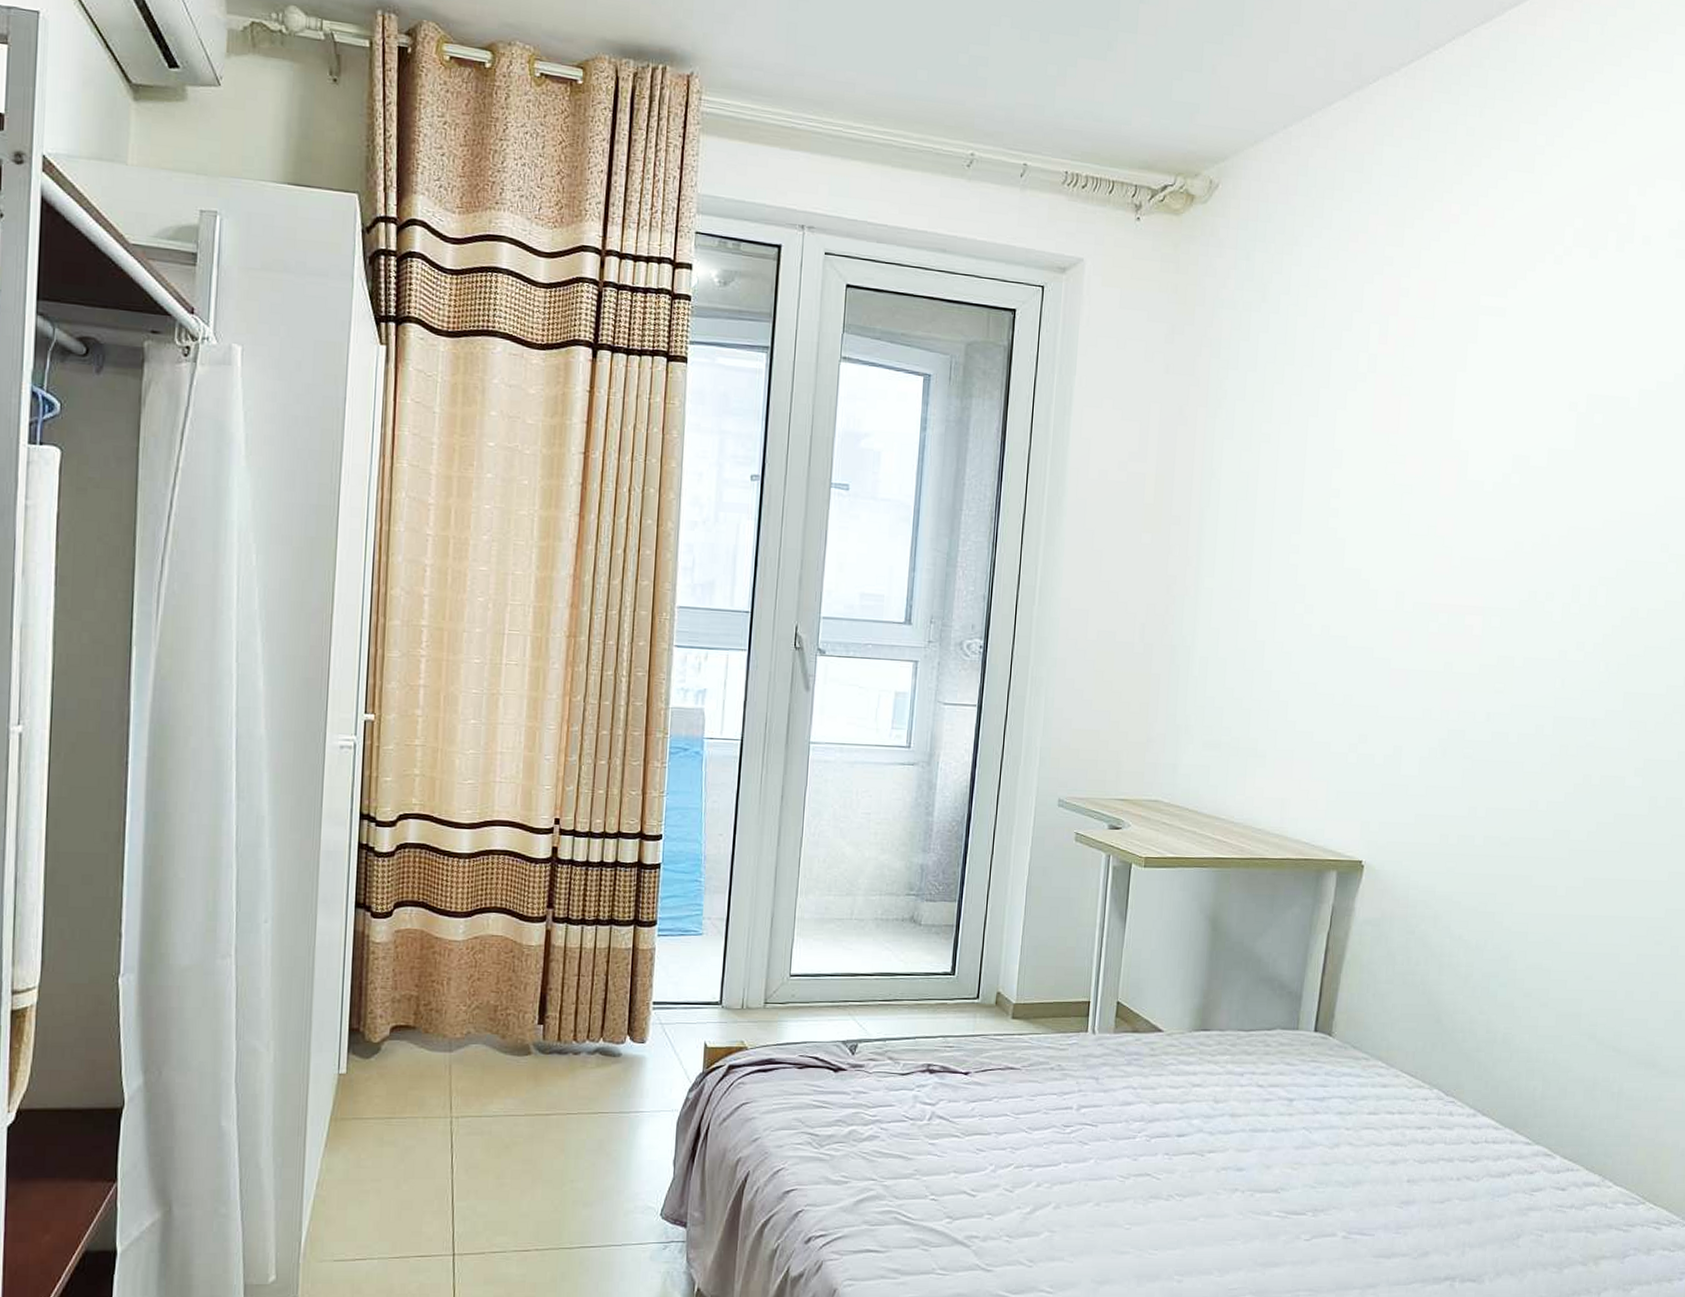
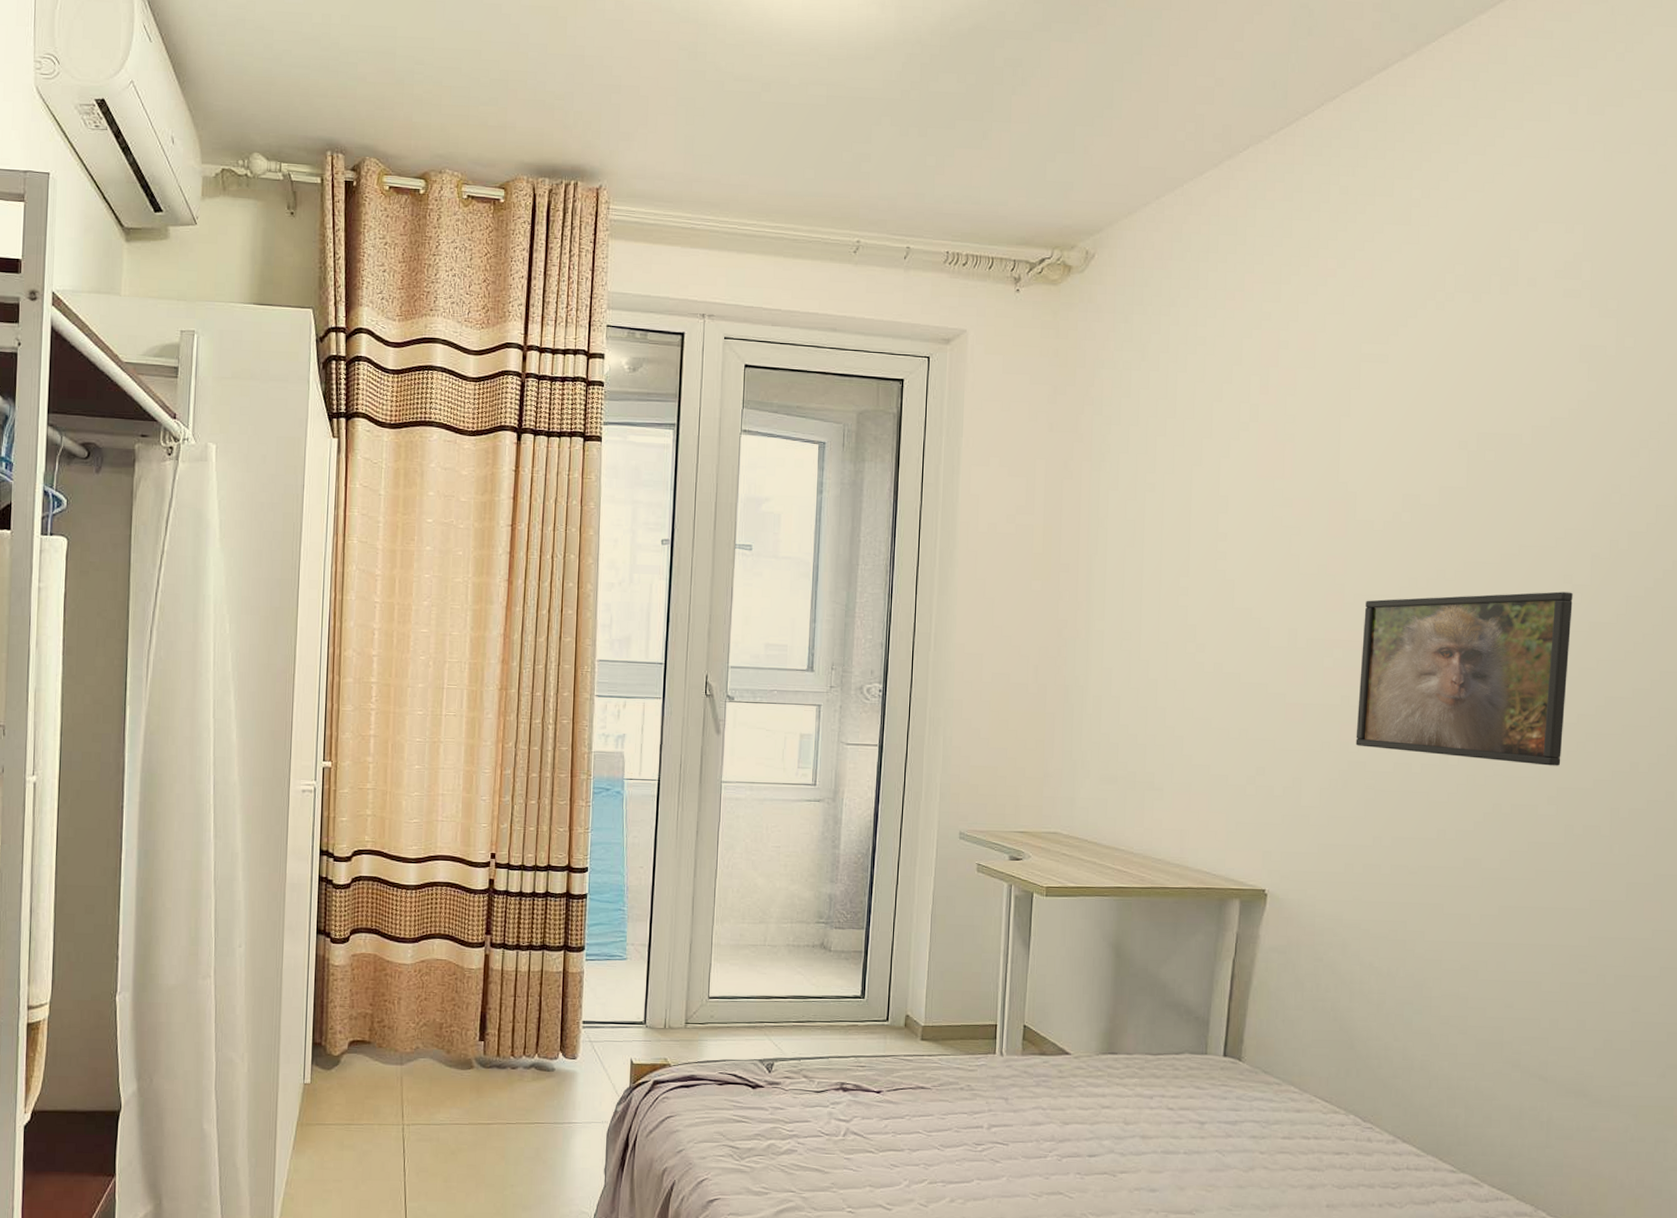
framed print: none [1456,560,1669,738] -> present [1355,591,1573,766]

